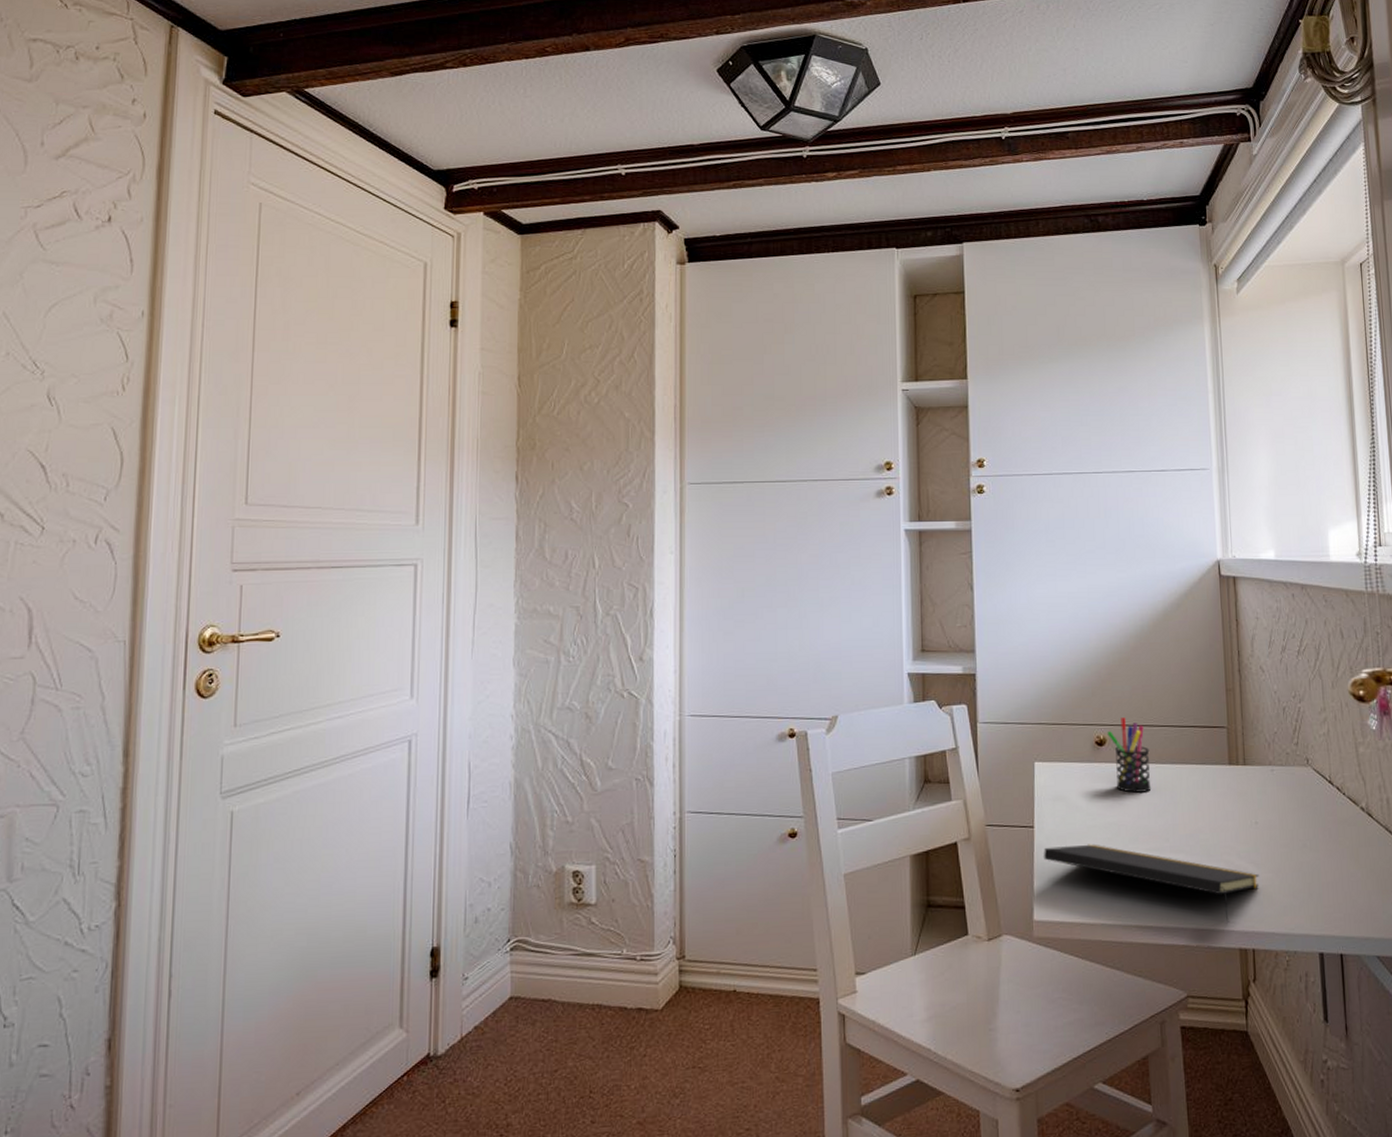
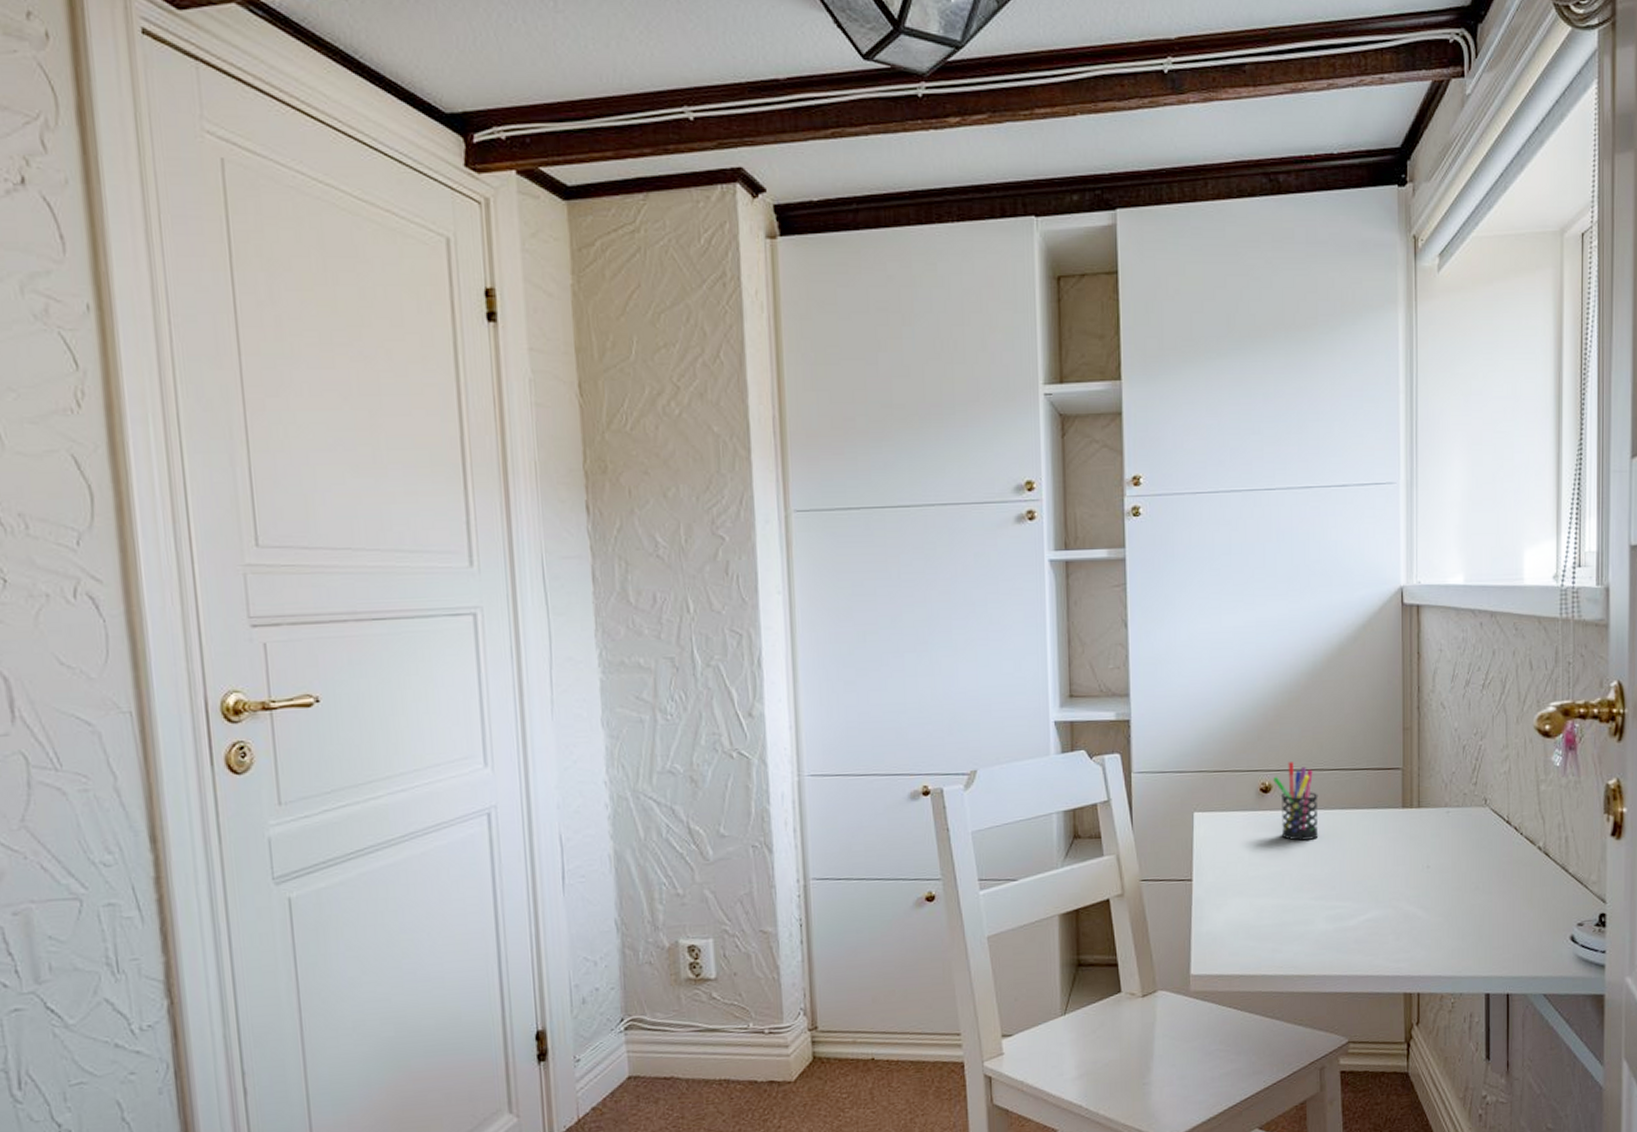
notepad: present [1044,844,1259,923] -> none [1202,895,1428,968]

